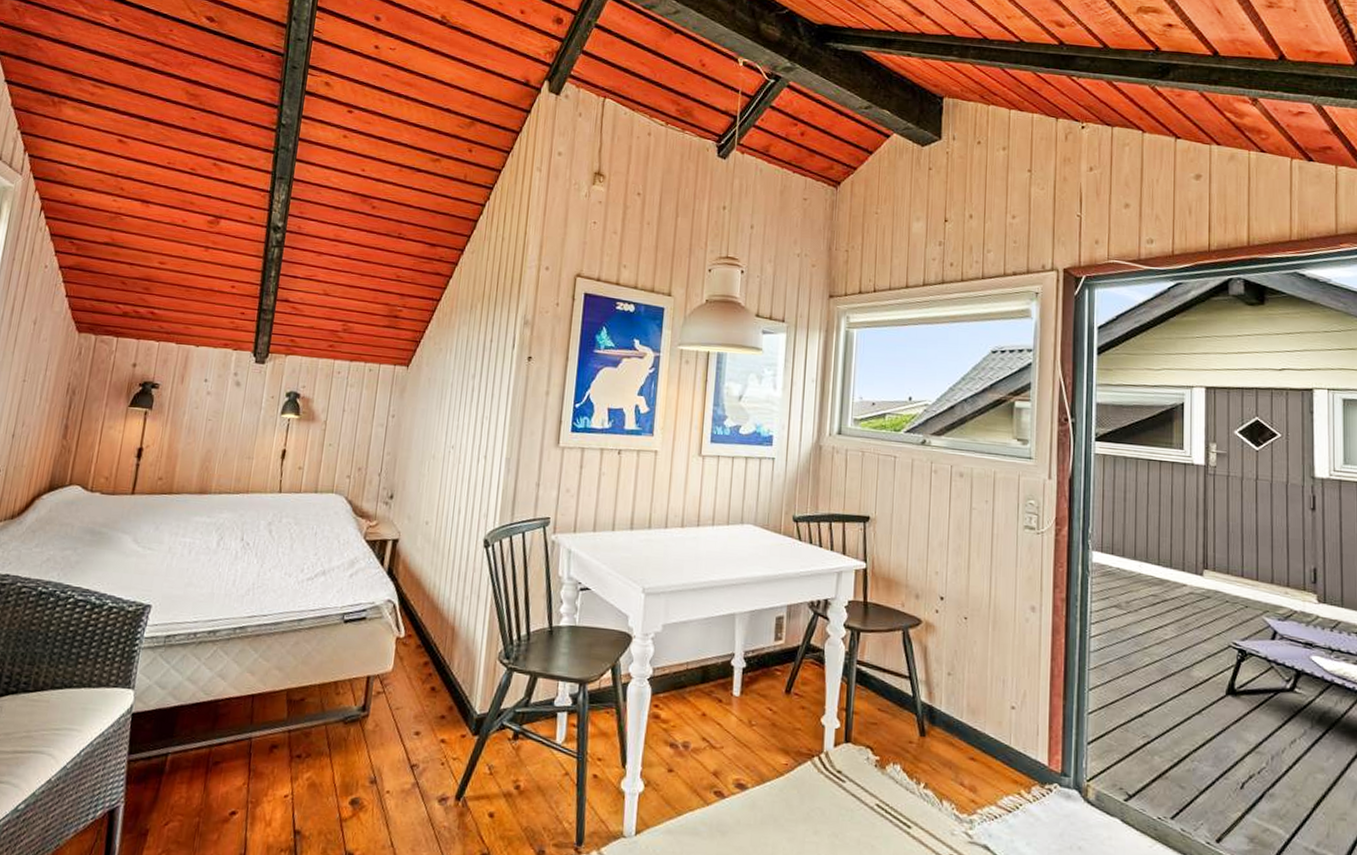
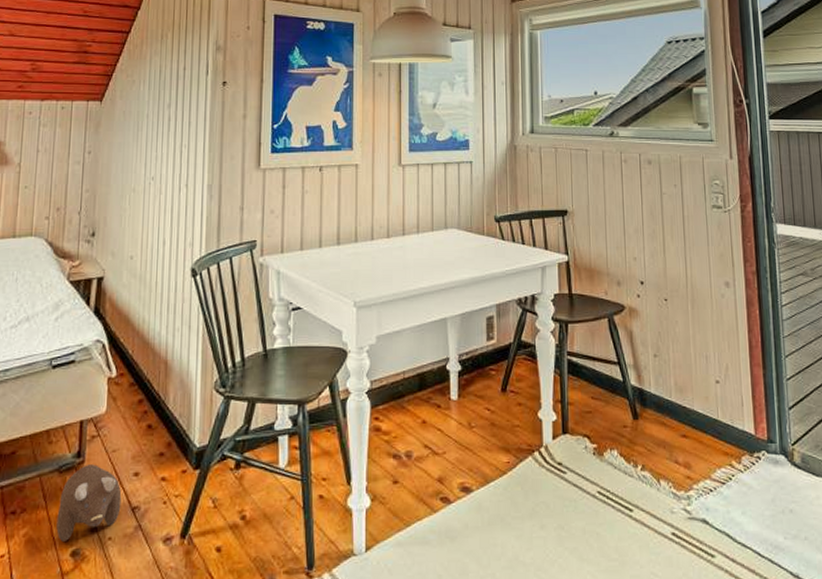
plush toy: none [338,719,402,789] -> present [56,464,122,541]

